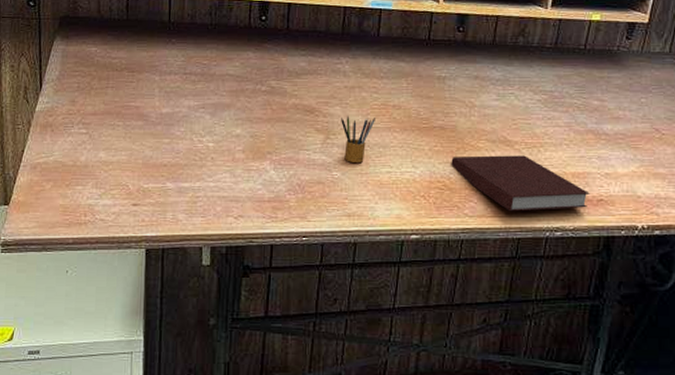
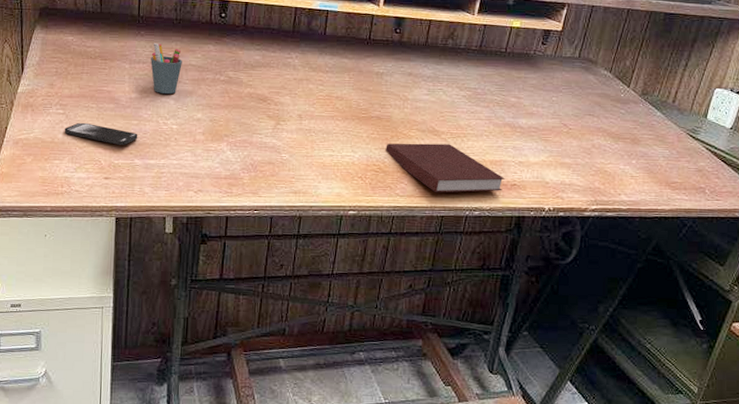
smartphone: none [87,142,170,167] -> present [64,122,138,145]
pen holder: none [183,52,219,108] -> present [151,43,182,94]
pencil box: present [341,115,375,162] -> none [290,104,320,146]

